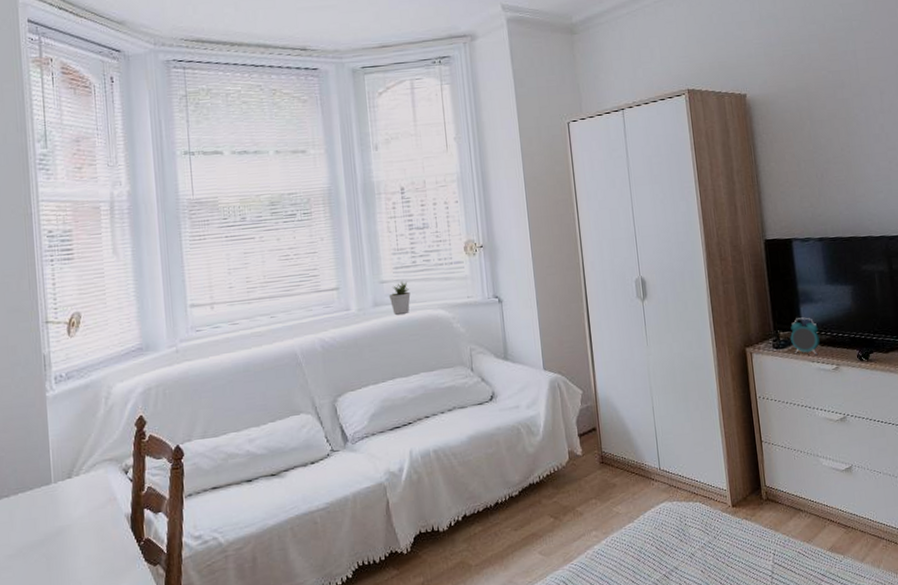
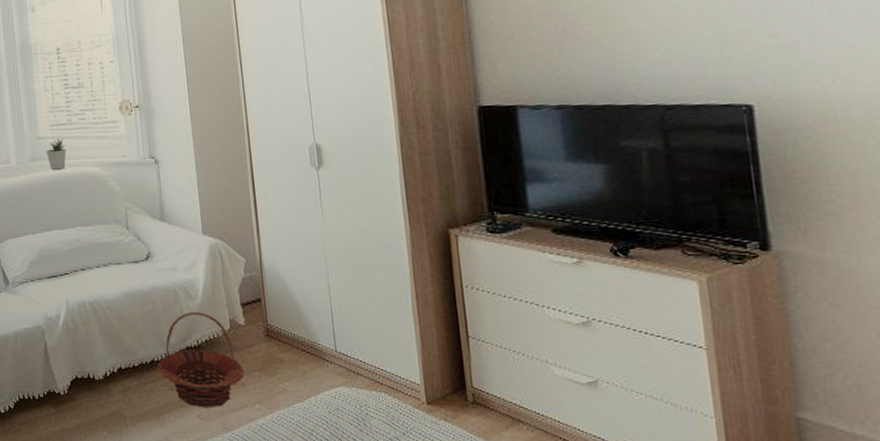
basket: none [502,447,582,544] -> present [158,311,245,408]
alarm clock: present [789,317,820,356] -> none [510,199,555,245]

